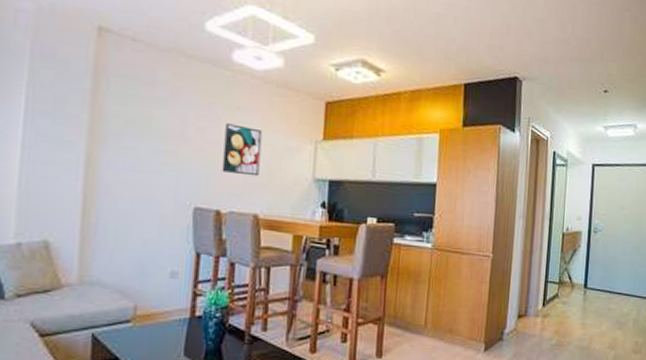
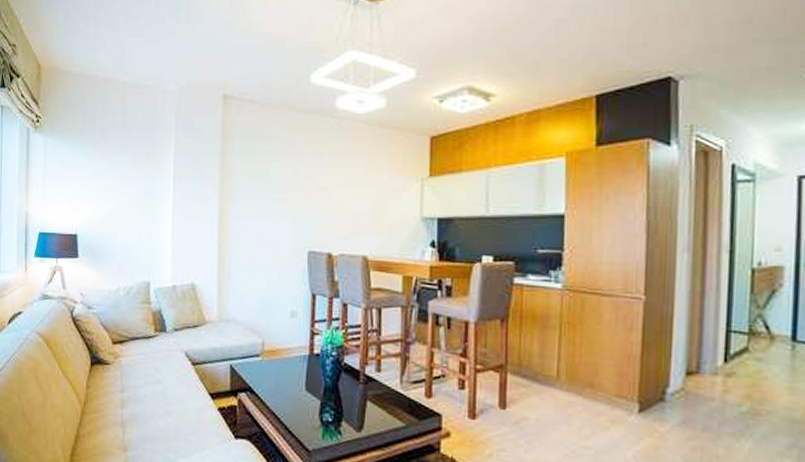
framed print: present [222,123,263,177] -> none [331,169,368,219]

